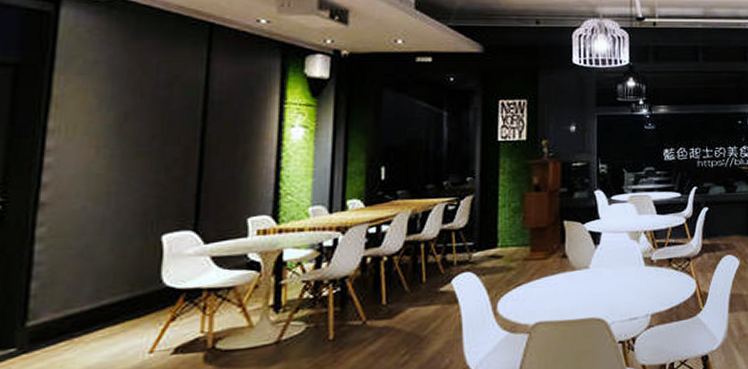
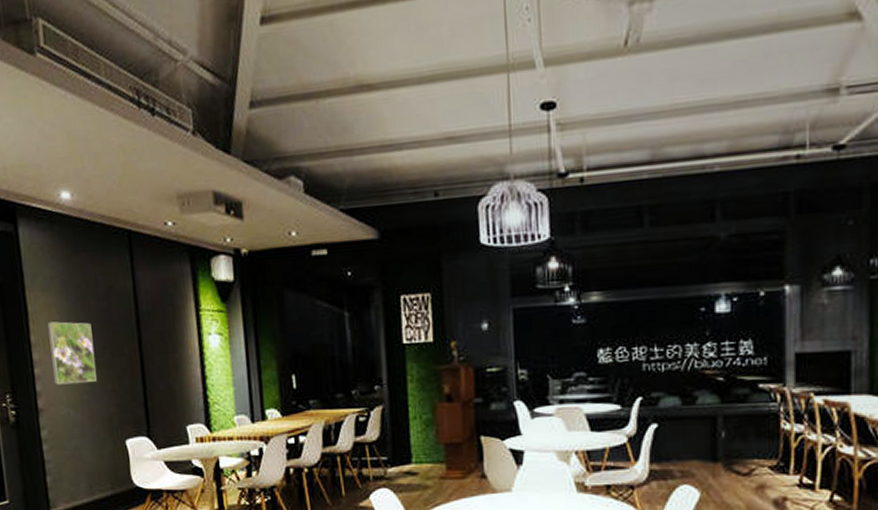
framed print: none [71,107,141,176] -> present [47,322,97,385]

